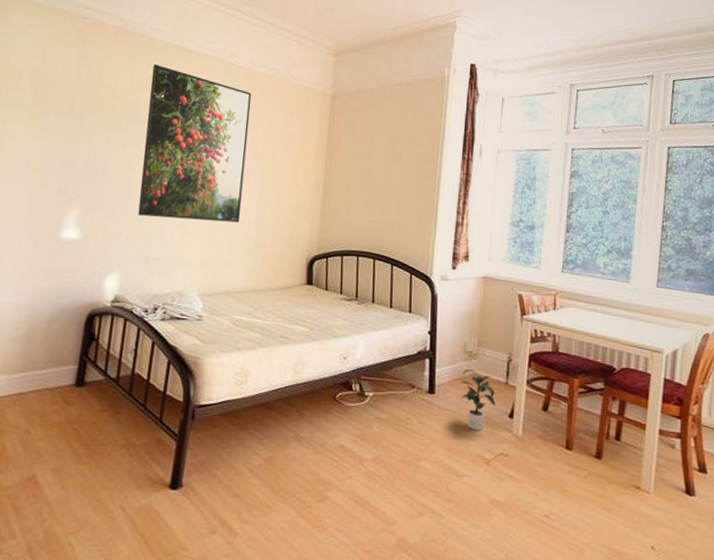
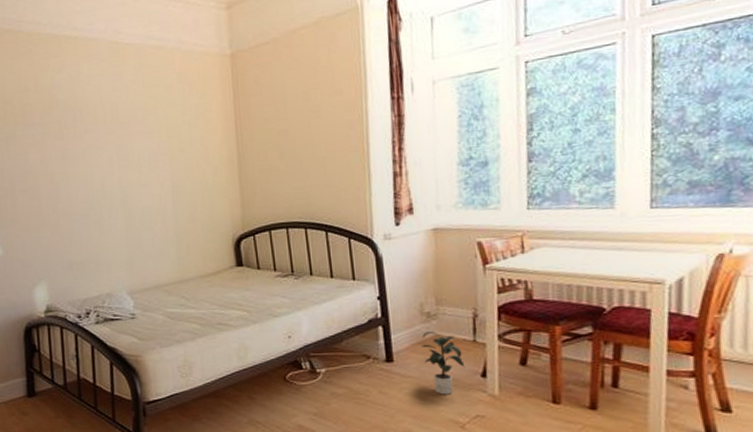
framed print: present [138,64,252,223] -> none [37,60,156,222]

